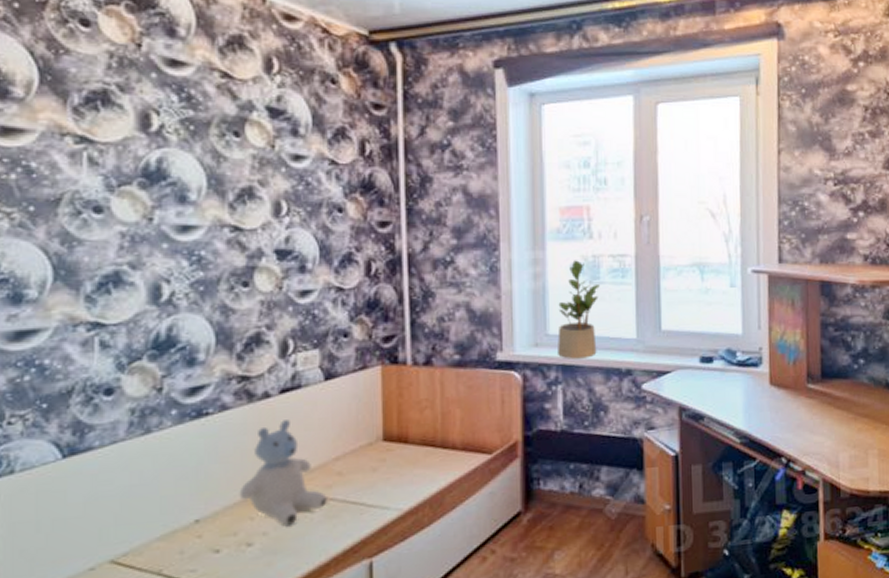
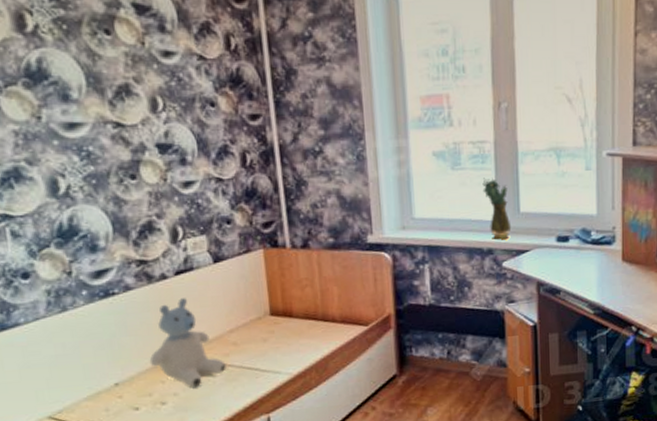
potted plant: present [557,260,600,359] -> none [422,147,461,241]
vase: none [622,292,652,360] -> present [482,177,512,240]

